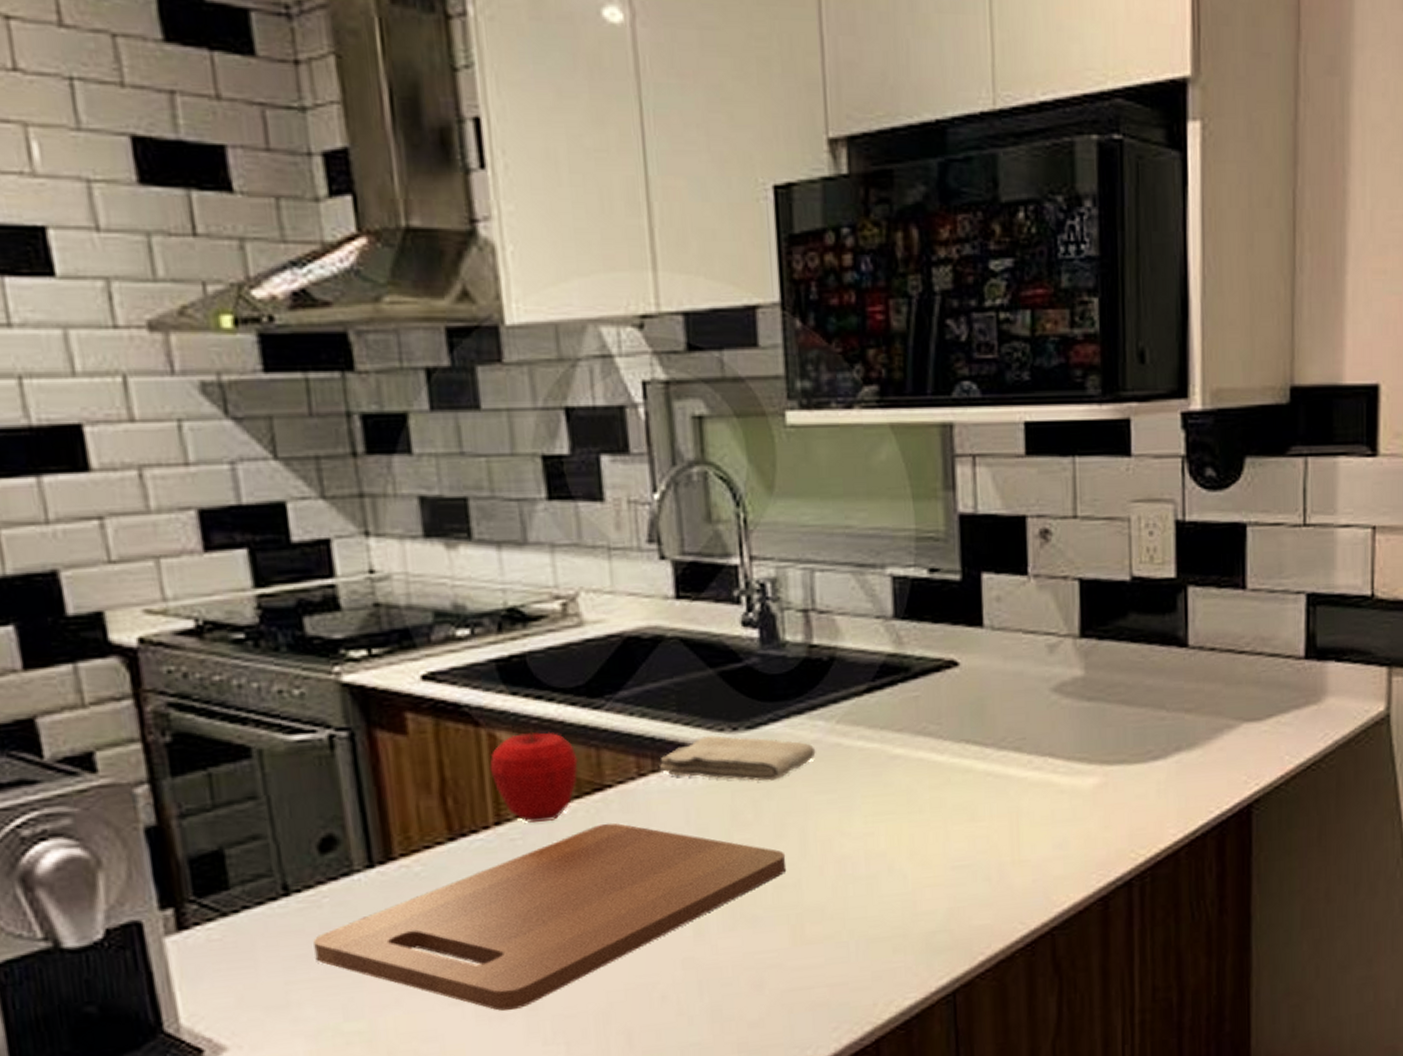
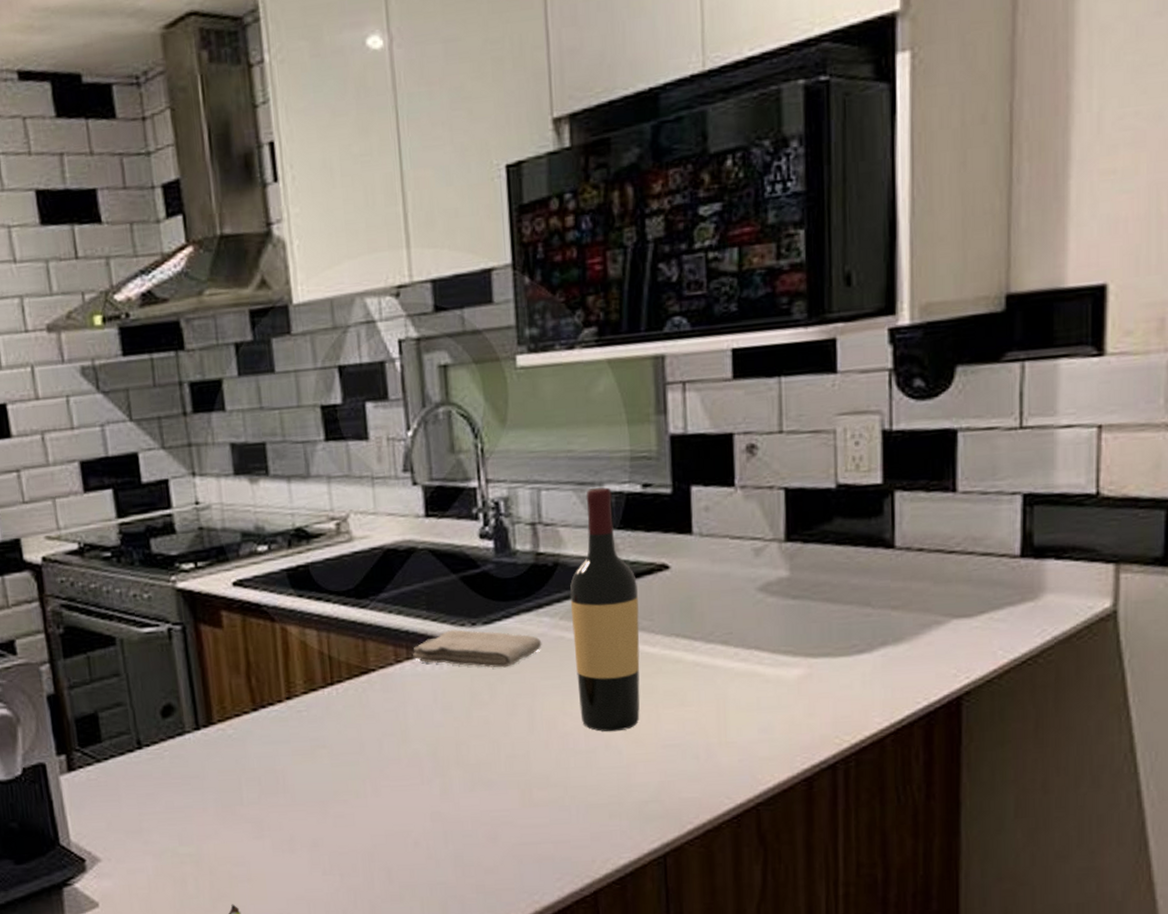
cutting board: present [313,823,787,1011] -> none [158,700,517,846]
apple: present [489,730,579,823] -> none [282,624,350,698]
wine bottle: none [847,571,927,854] -> present [569,487,640,732]

